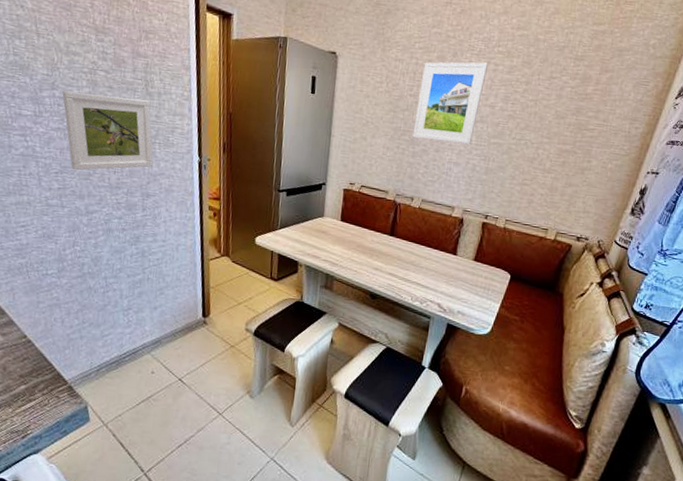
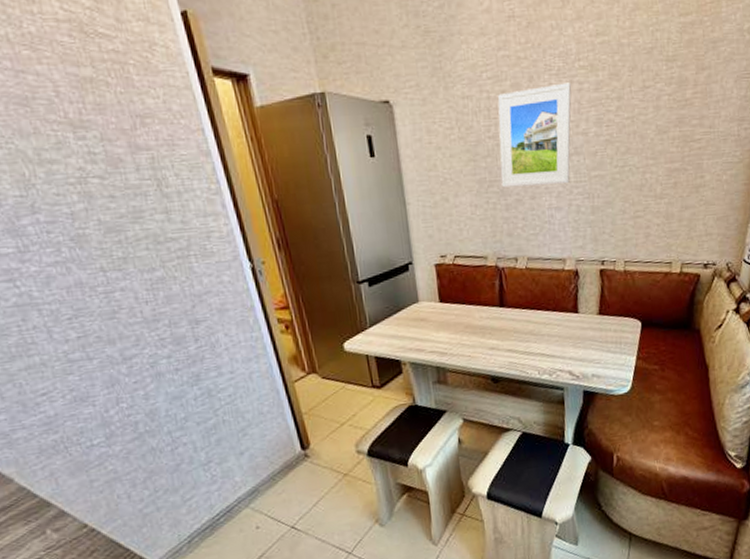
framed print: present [62,90,153,171] -> none [48,204,194,311]

